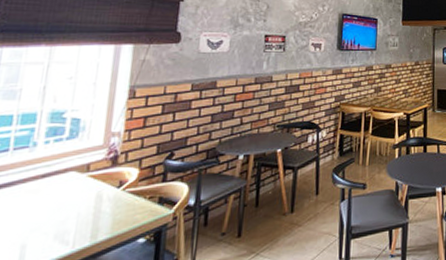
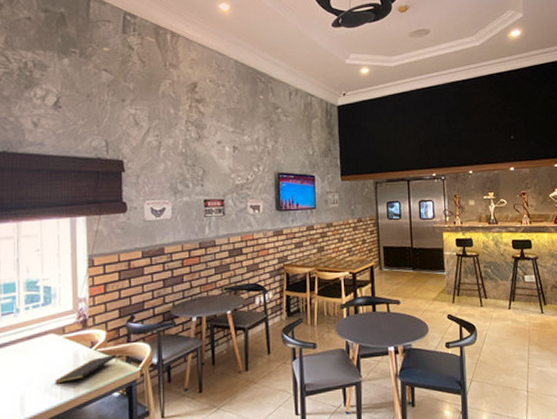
notepad: none [68,195,149,230] -> present [55,355,117,384]

